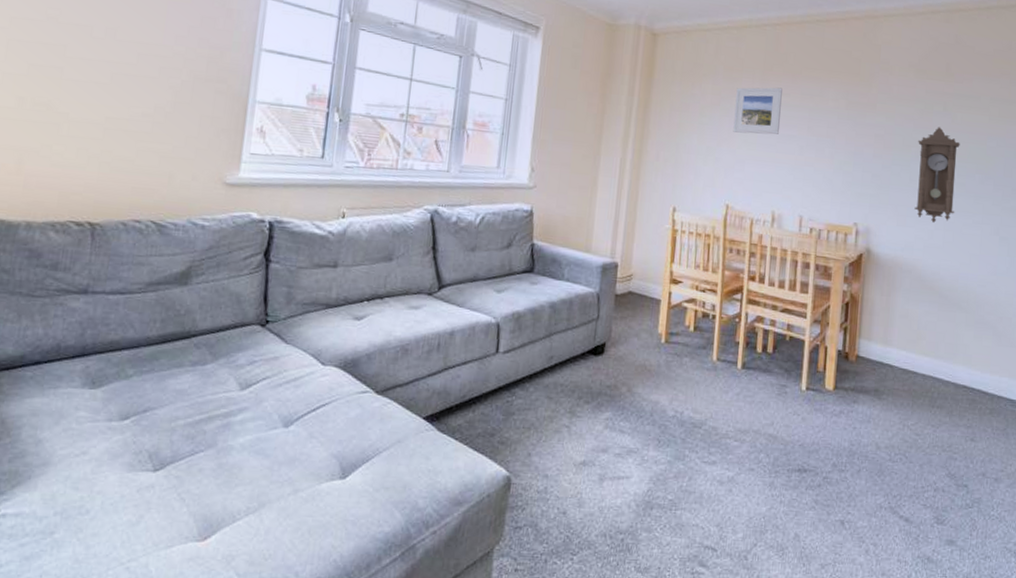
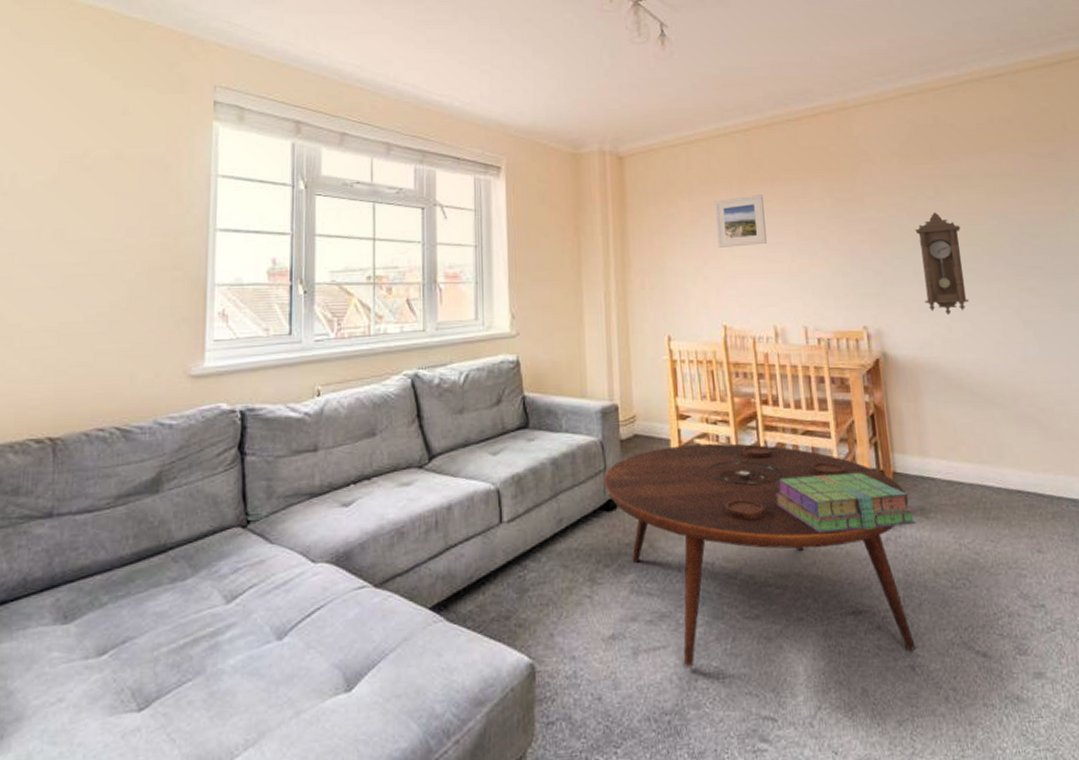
coffee table: none [595,306,866,508] -> present [604,443,916,668]
stack of books: none [746,347,870,403] -> present [774,472,917,534]

